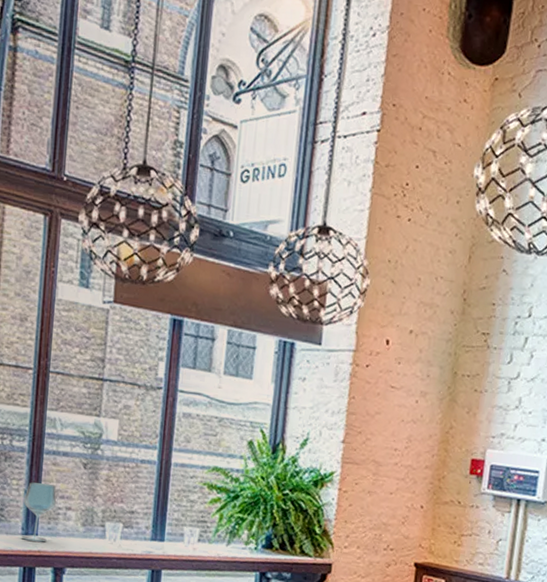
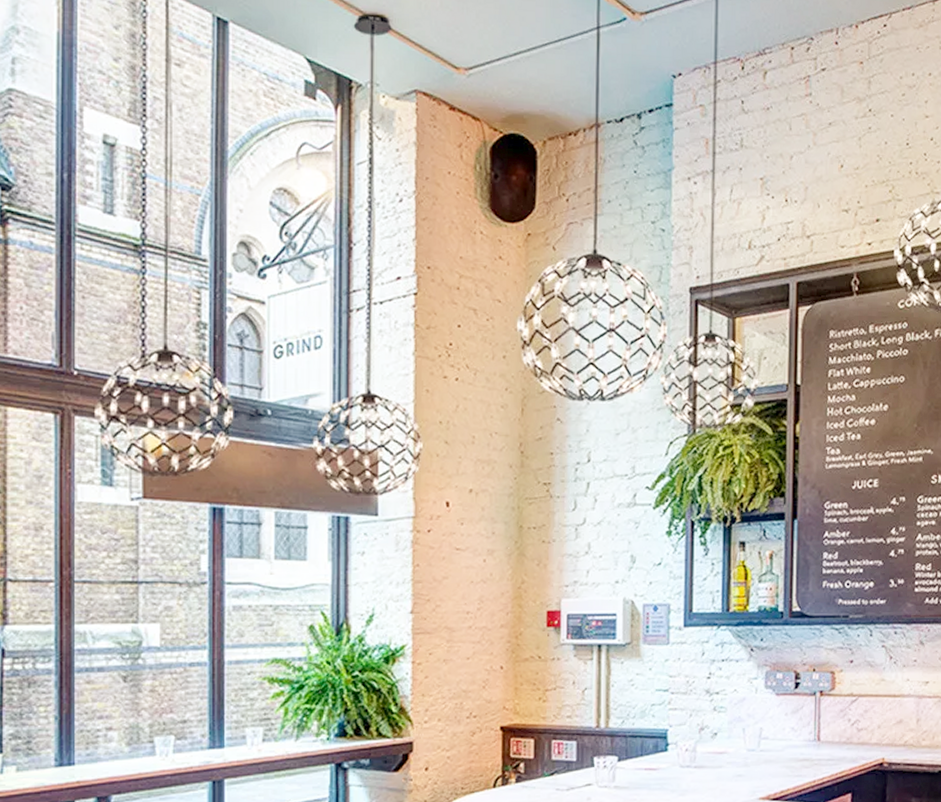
wine glass: present [21,482,57,542] -> none [54,705,95,772]

